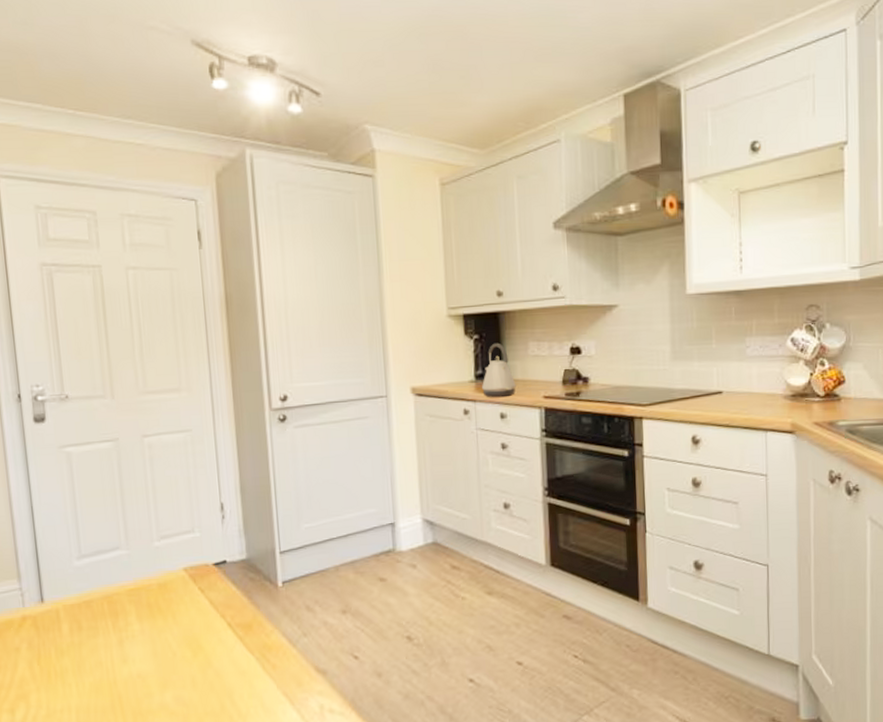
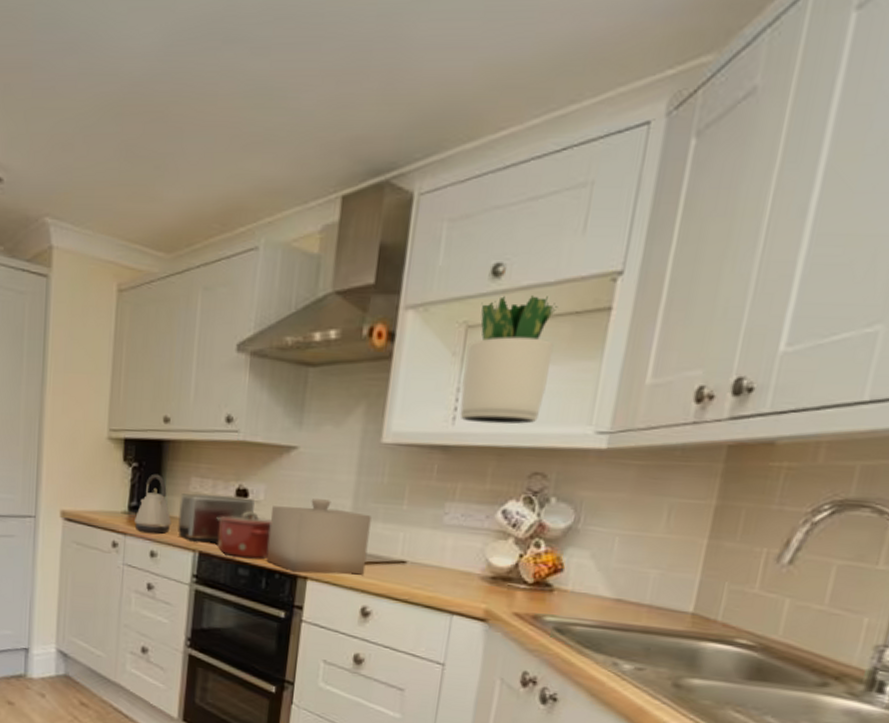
toaster: none [521,354,588,401] -> present [178,493,255,544]
casserole: none [556,366,606,408] -> present [216,511,272,559]
canister: none [603,347,690,415] -> present [266,499,372,575]
planter: none [742,164,807,270] -> present [460,295,558,425]

